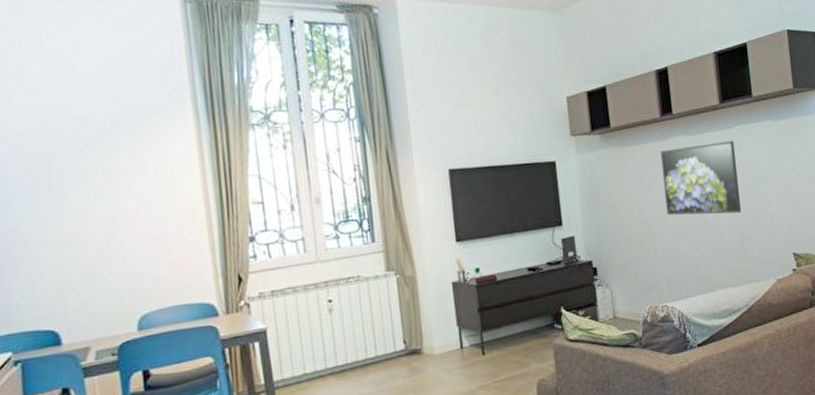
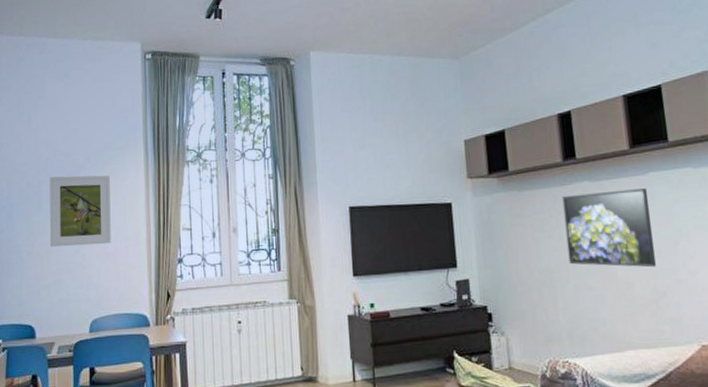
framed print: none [61,143,158,235] -> present [50,175,111,248]

